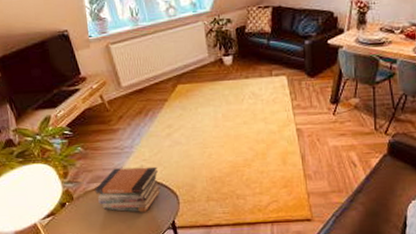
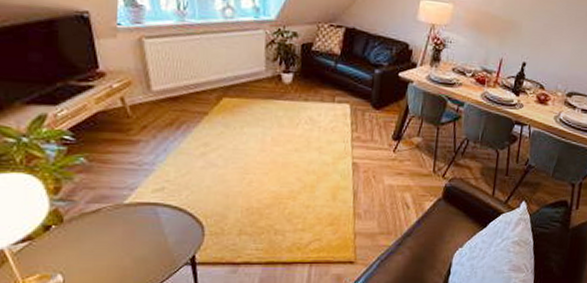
book stack: present [95,166,161,212] -> none [95,188,184,243]

